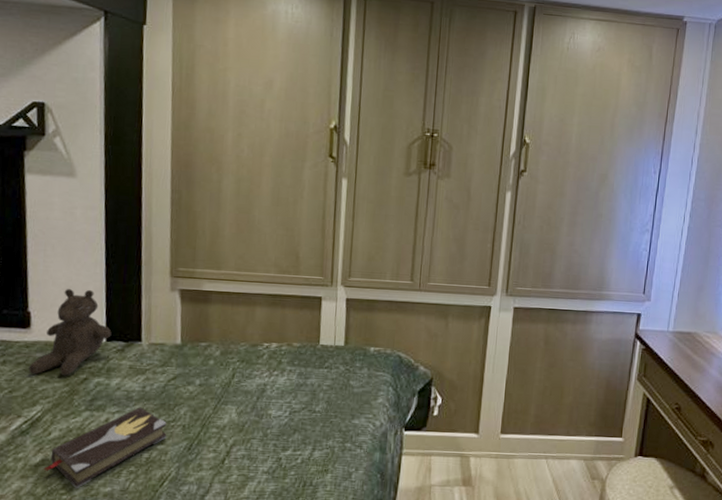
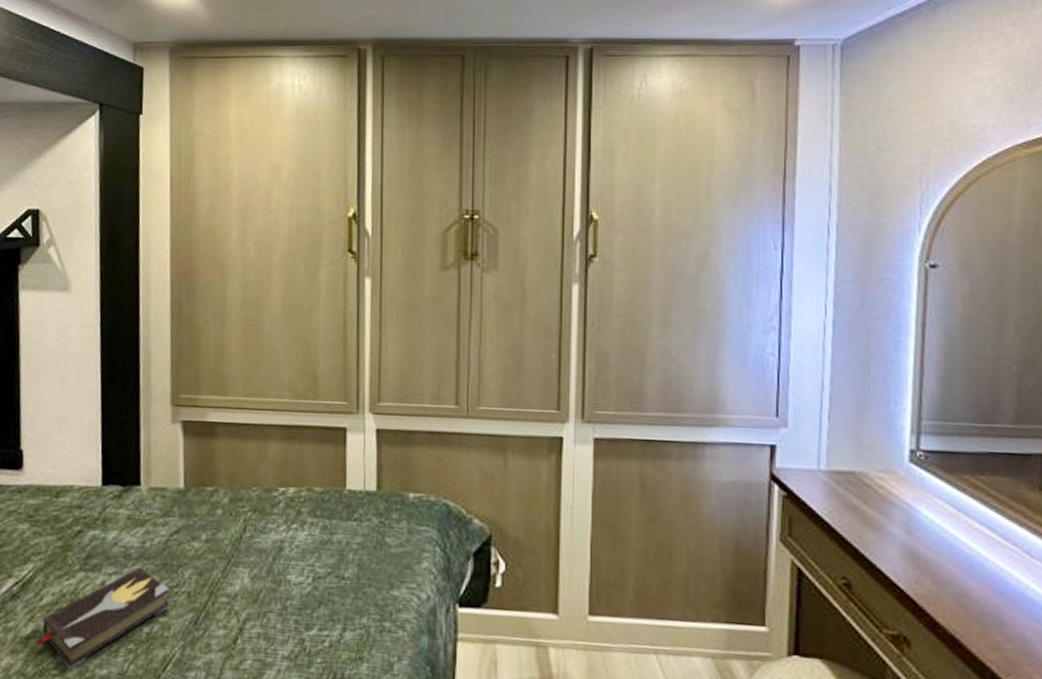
teddy bear: present [29,289,112,376] -> none [20,422,108,528]

